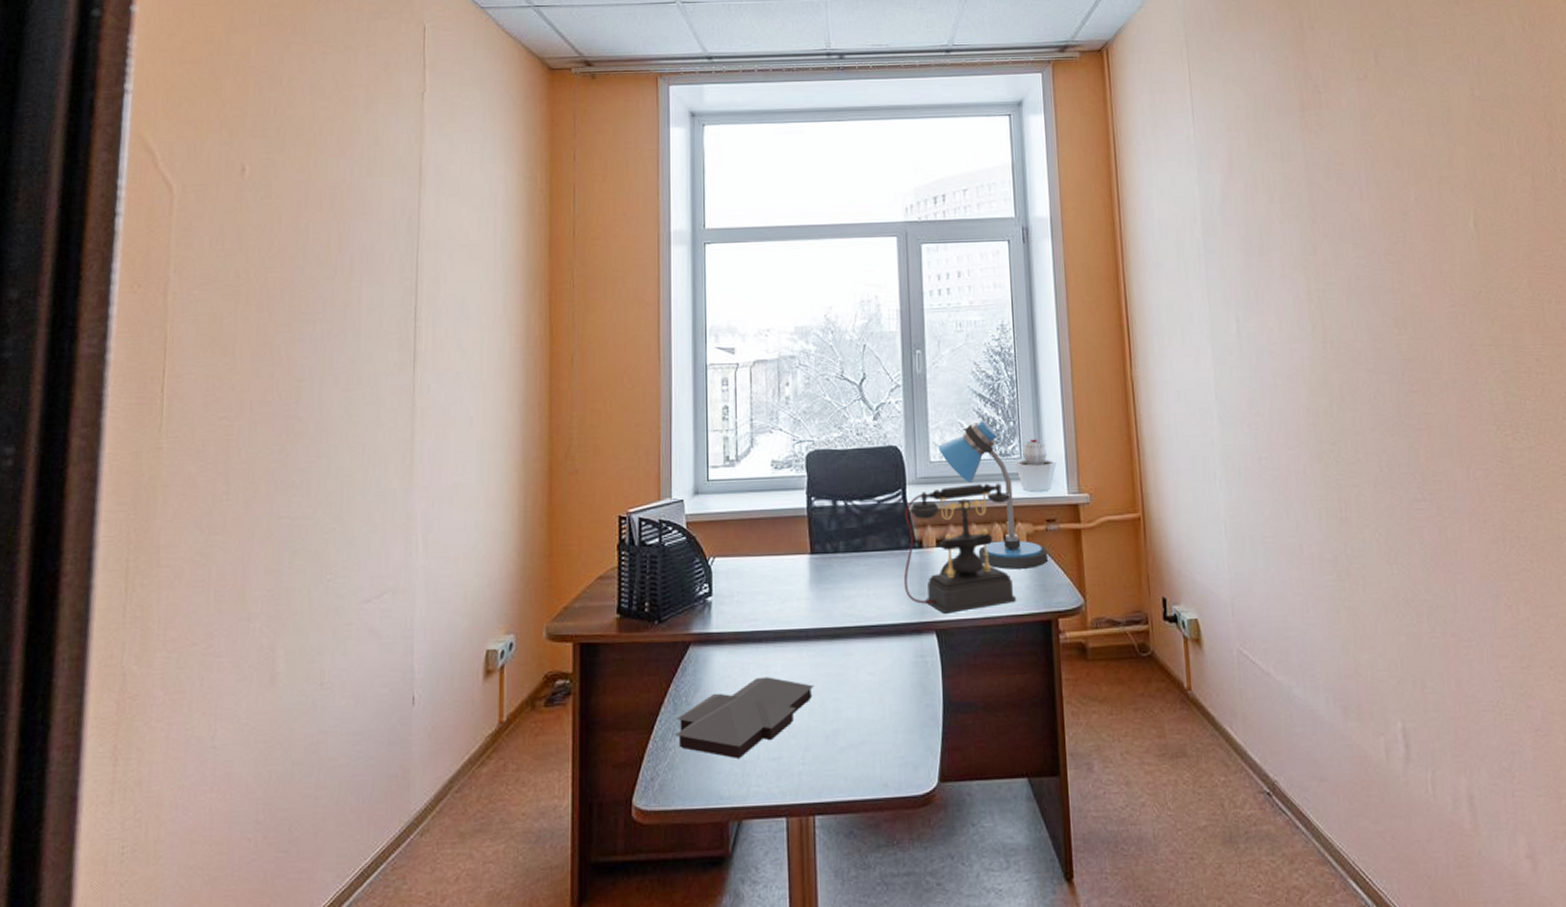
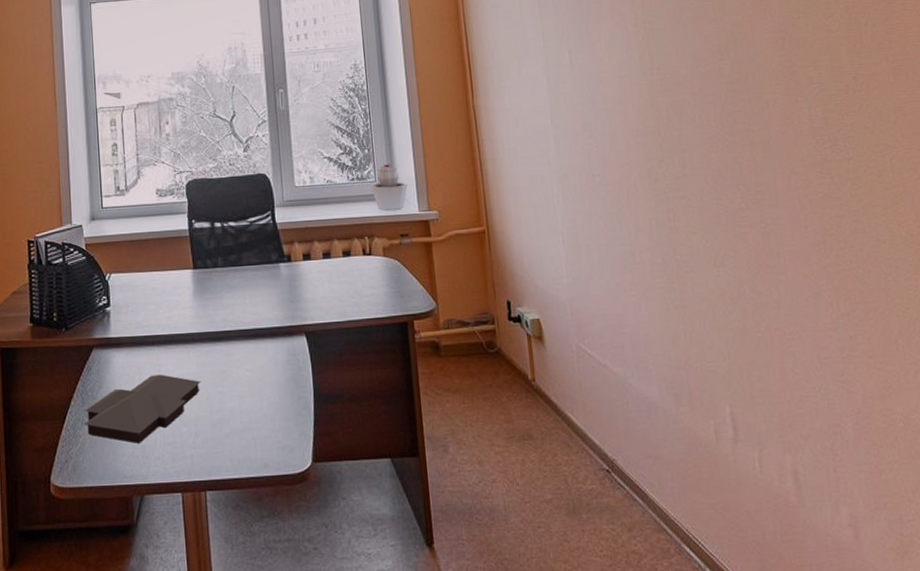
telephone: present [903,483,1016,615] -> none [274,203,375,319]
desk lamp: present [938,420,1047,570] -> none [302,149,402,279]

